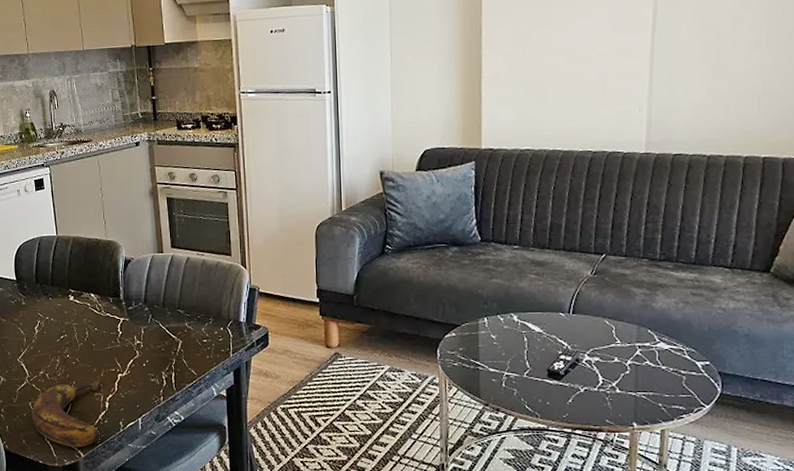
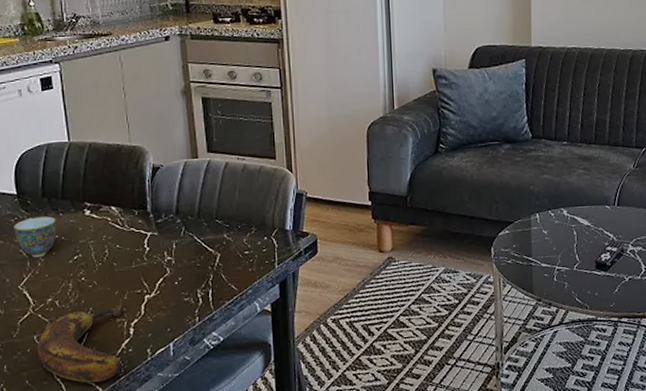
teacup: none [14,300,47,336] -> present [14,216,56,258]

